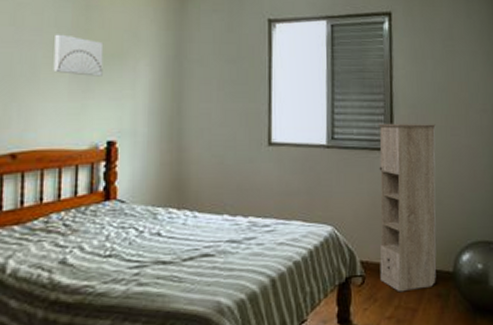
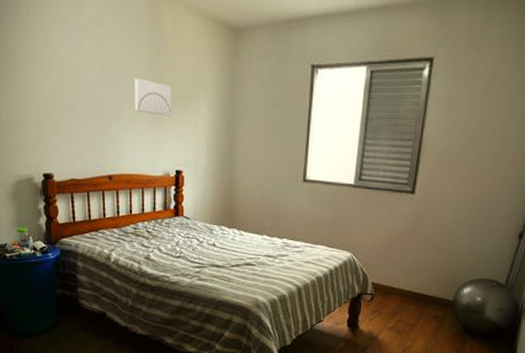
storage cabinet: present [378,123,436,293] -> none [387,168,460,311]

